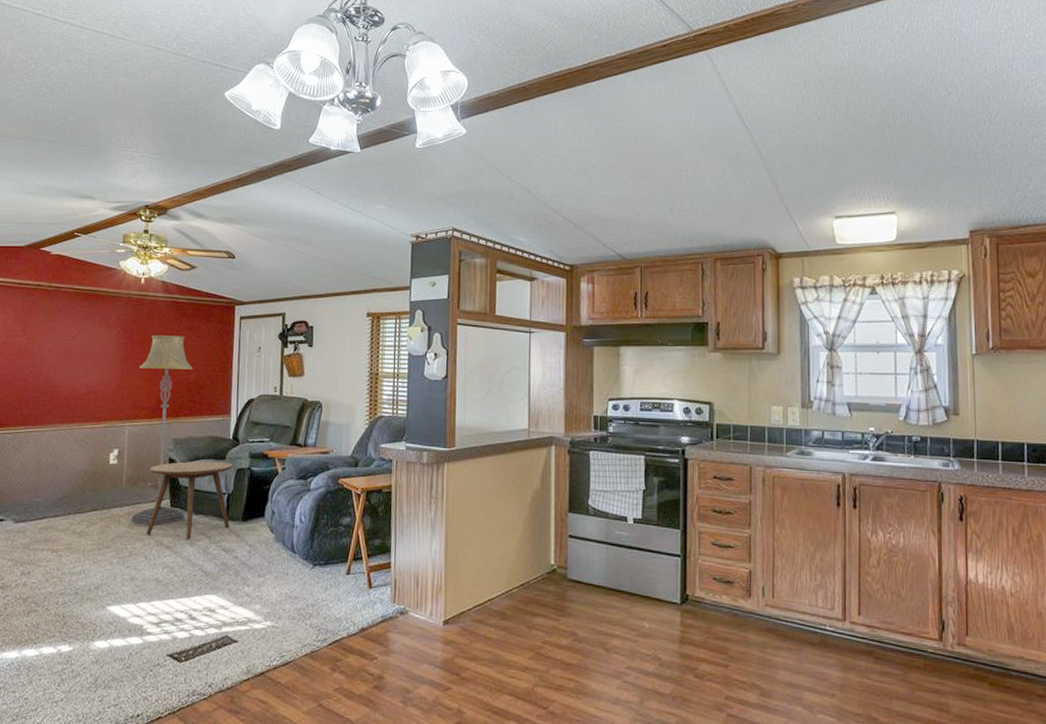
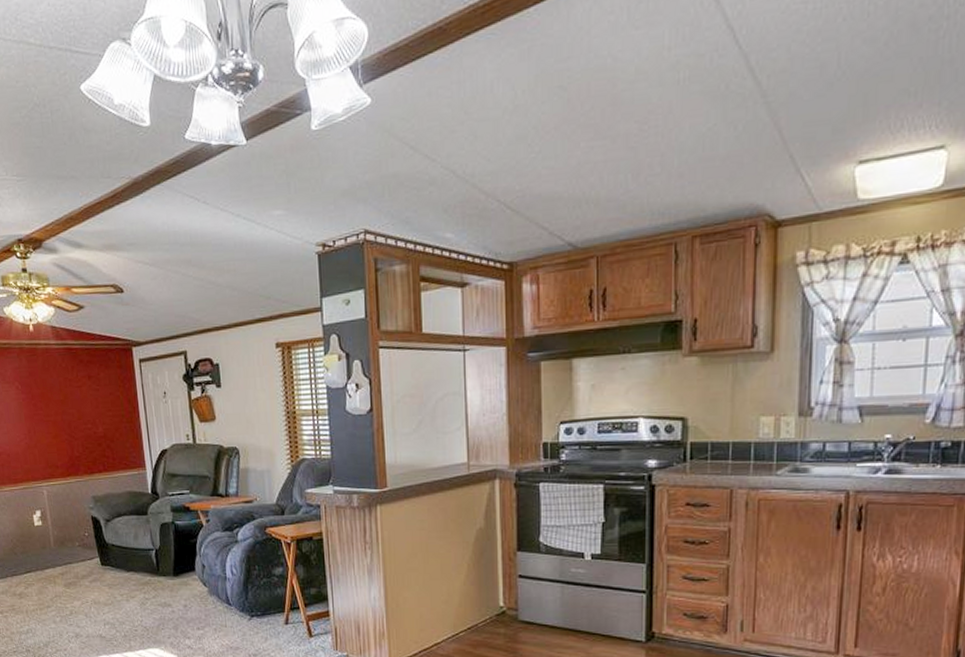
floor lamp: present [131,335,192,526] -> none [45,386,117,584]
side table: present [146,461,232,540] -> none [74,517,162,597]

